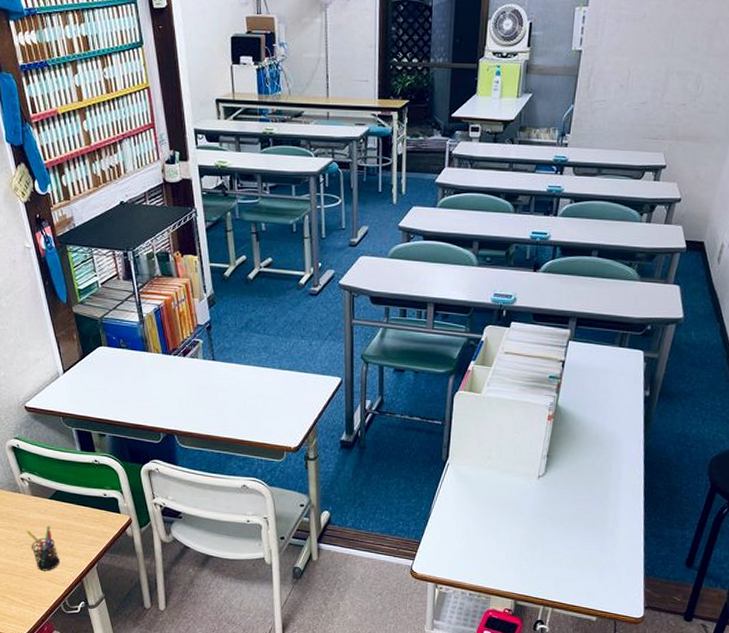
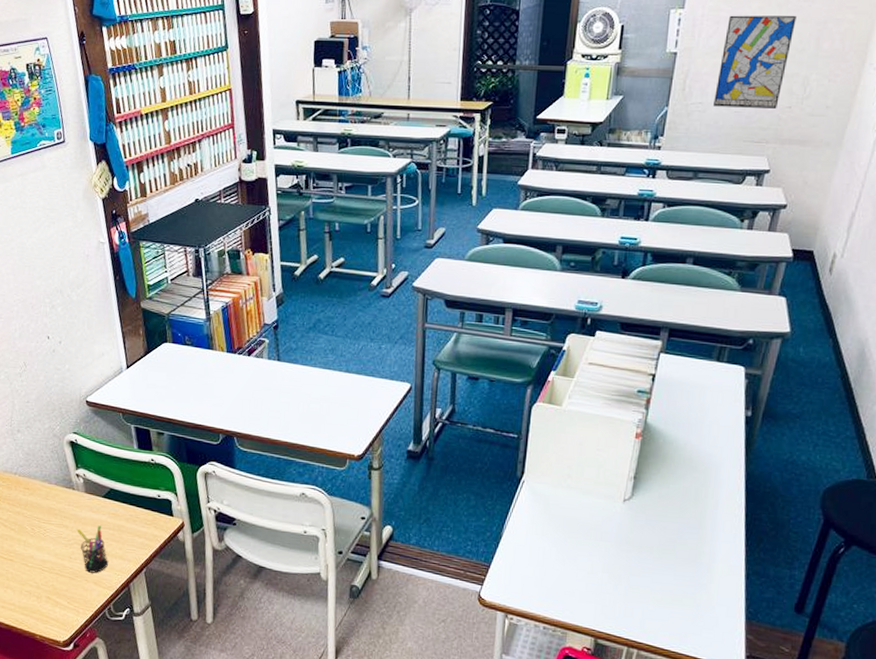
wall art: none [616,13,691,106] -> present [714,15,796,109]

